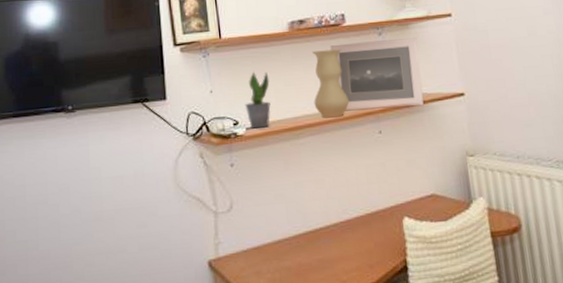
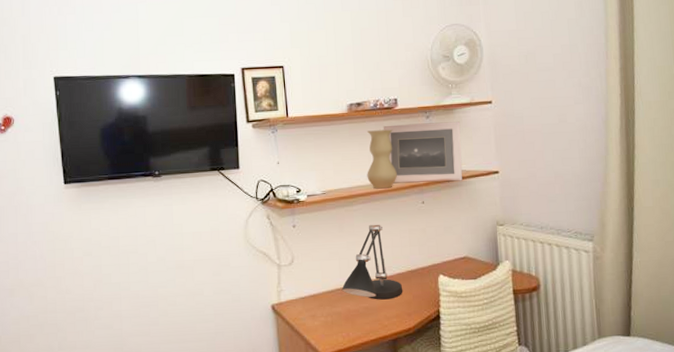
potted plant: present [245,71,271,130] -> none [307,146,329,197]
desk lamp: none [290,159,363,250] -> present [341,224,403,300]

